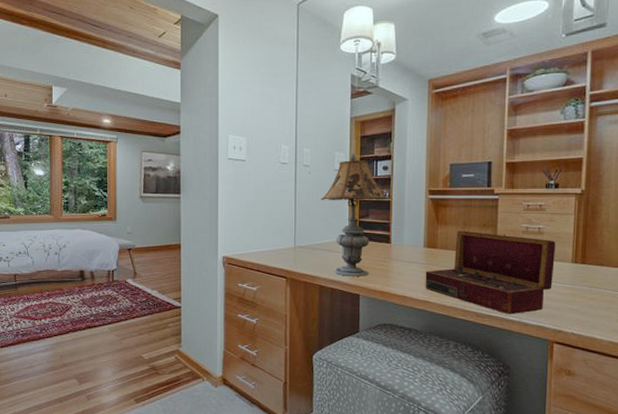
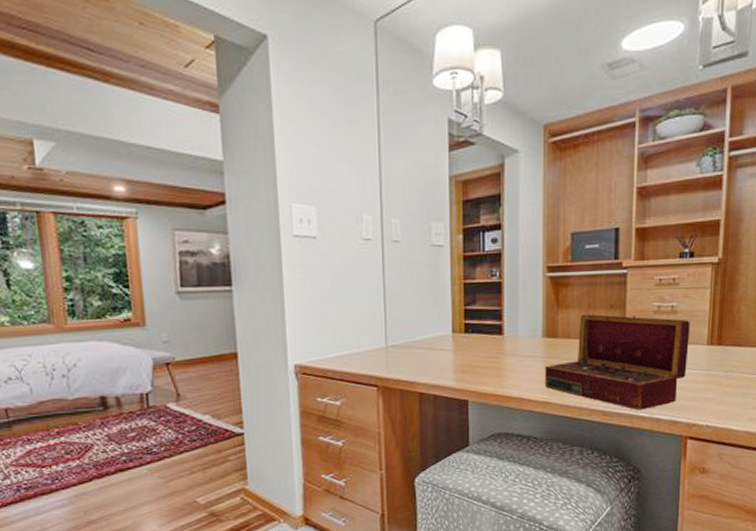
table lamp: present [309,153,389,277] -> none [400,223,500,379]

